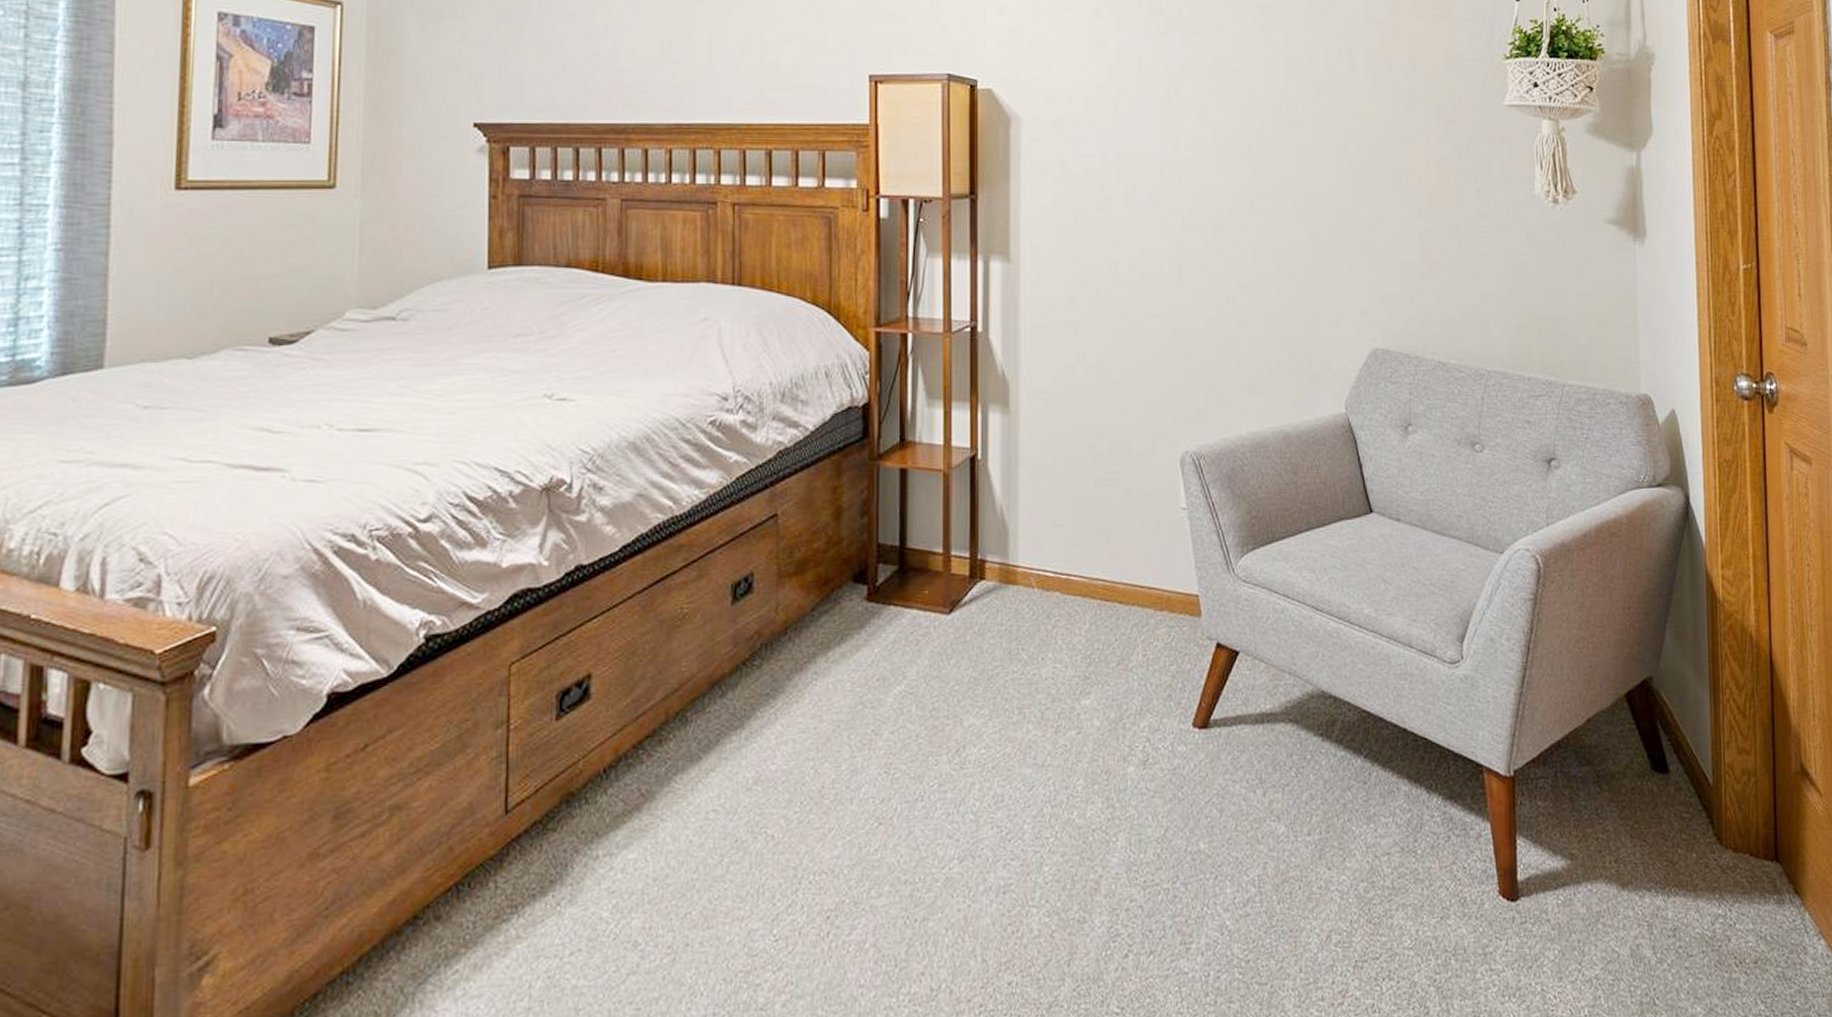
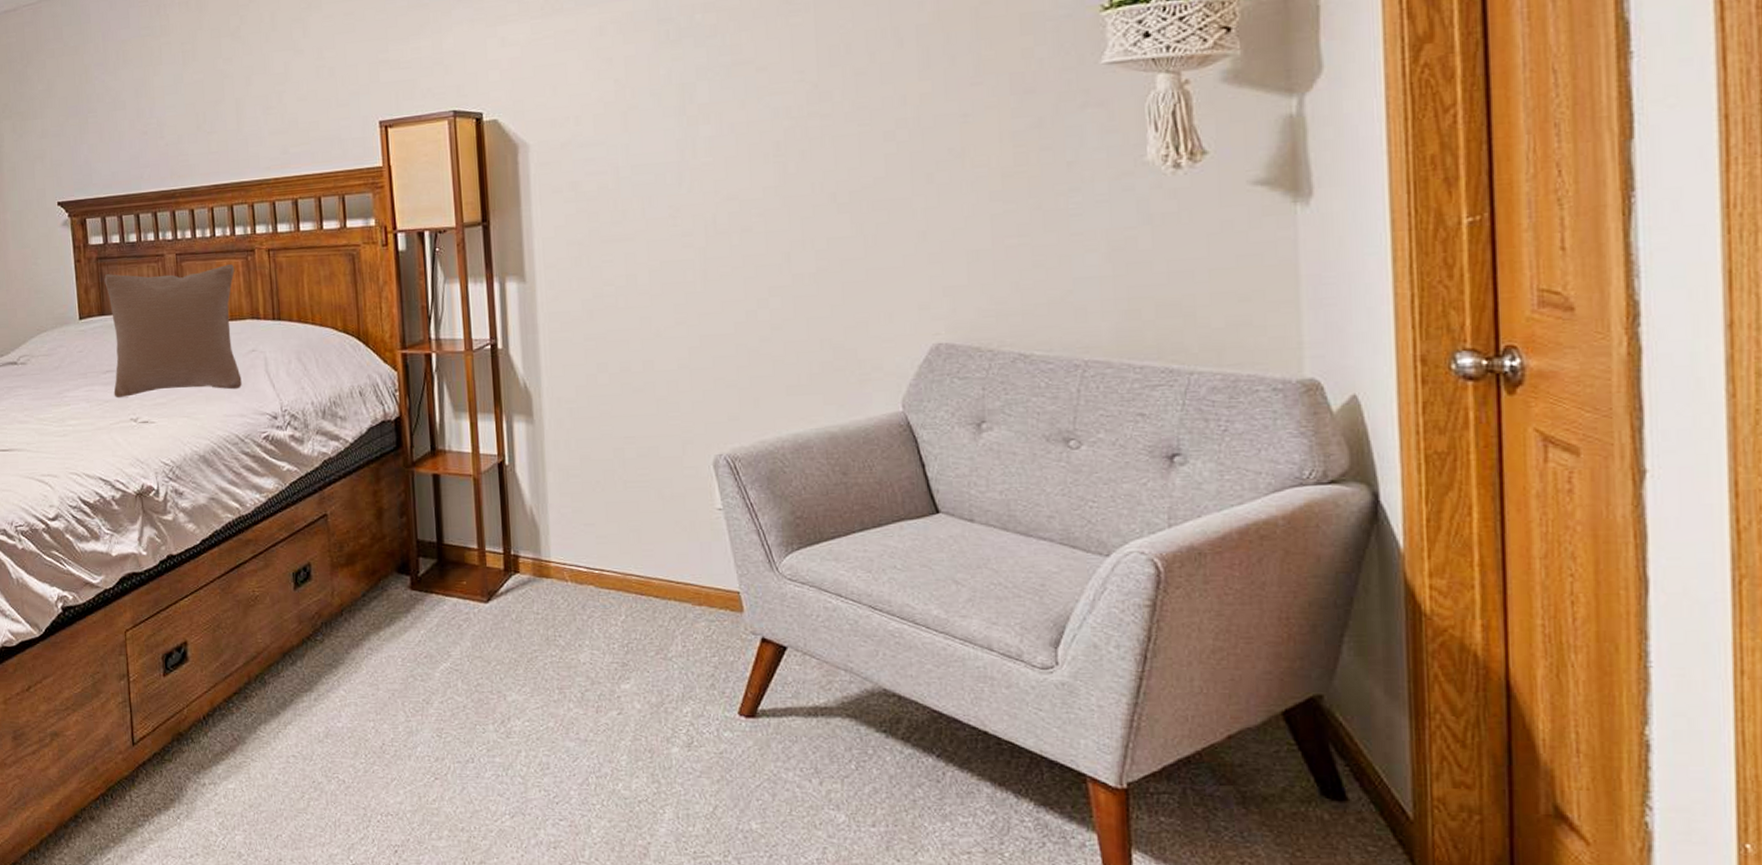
pillow: none [524,216,691,369] -> present [104,264,242,399]

